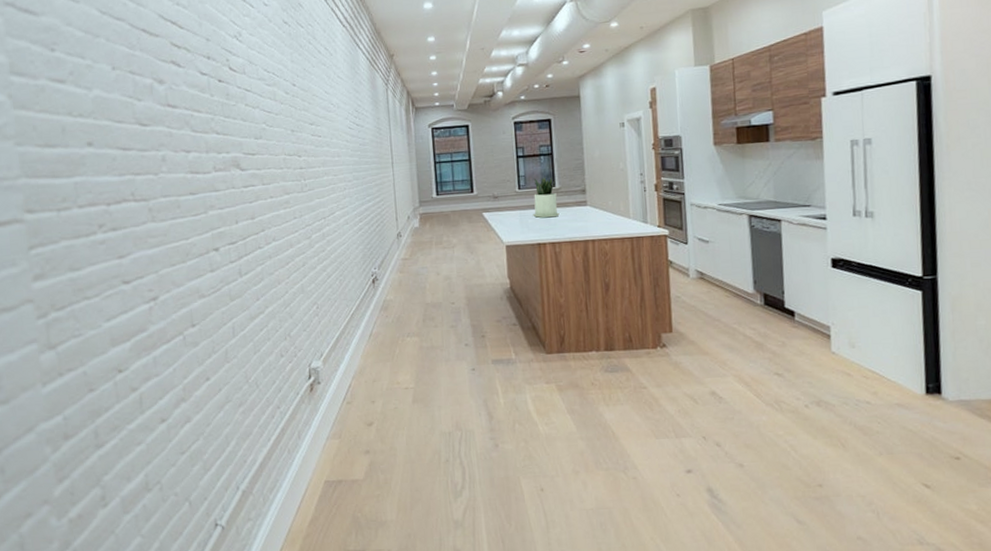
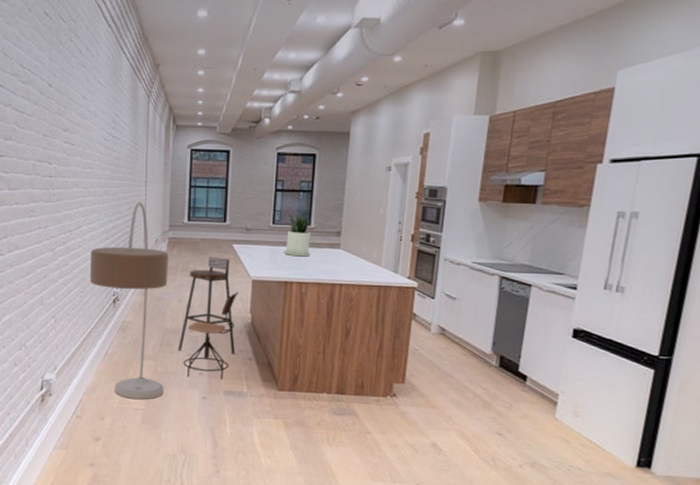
floor lamp: none [346,182,432,379] -> present [89,201,169,400]
bar stool: none [441,226,498,328] -> present [177,256,235,358]
chair: none [448,258,495,349] -> present [183,292,239,379]

